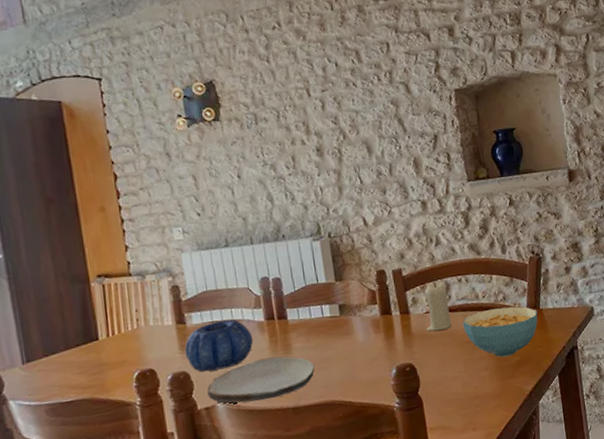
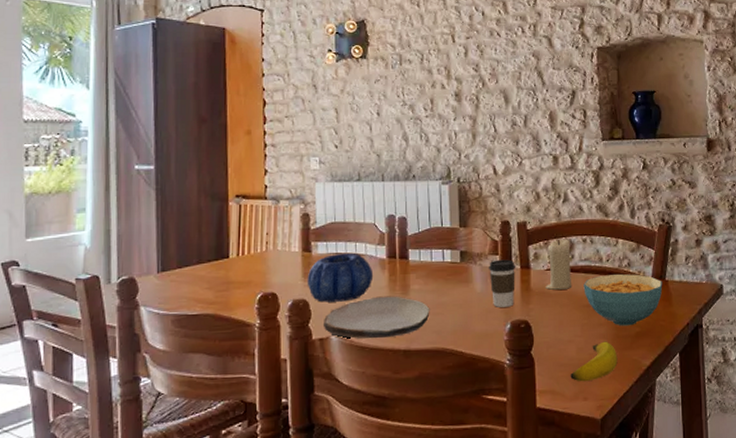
coffee cup: none [368,307,398,355] -> present [489,259,515,307]
banana: none [458,373,502,415] -> present [570,341,618,382]

